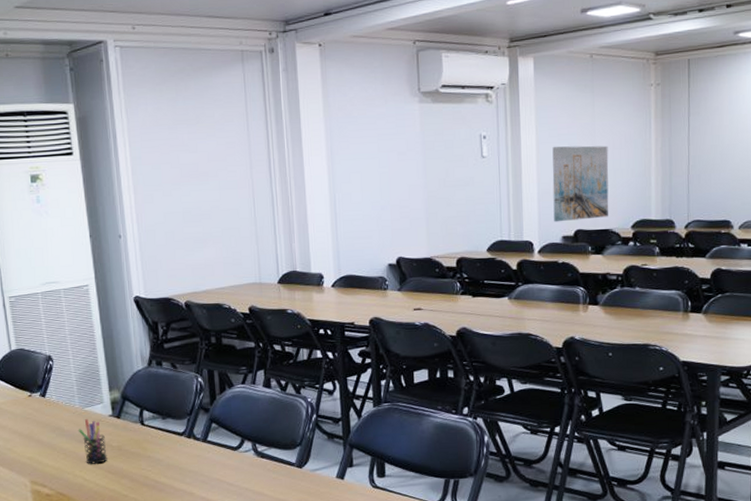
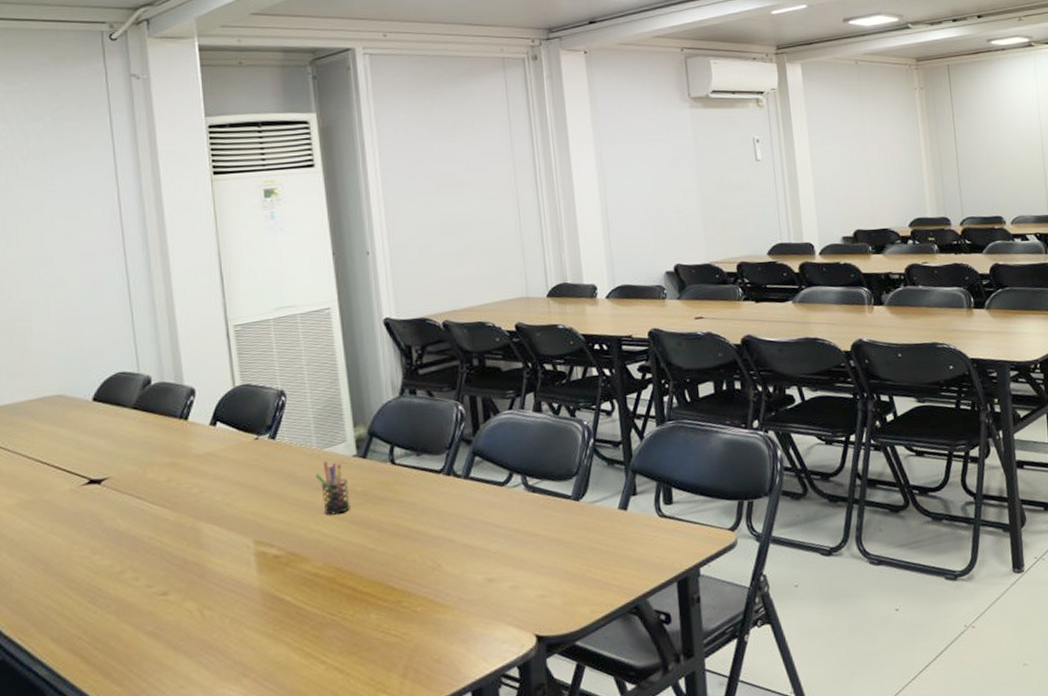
wall art: present [552,145,609,222] -> none [825,147,886,224]

